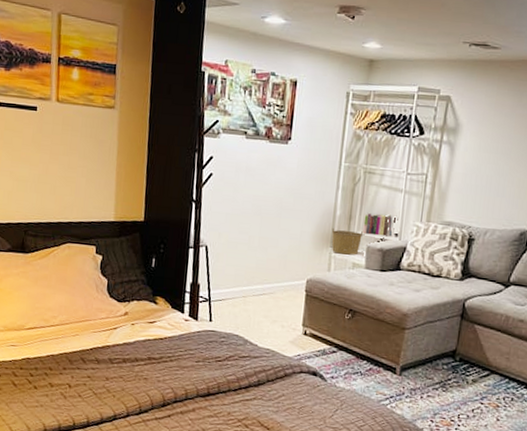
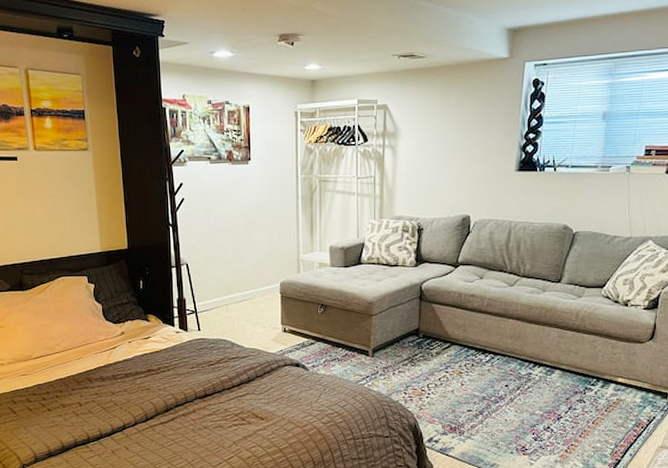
basket: present [331,228,363,255] -> none [296,234,324,256]
books: present [362,212,399,238] -> none [324,216,357,236]

